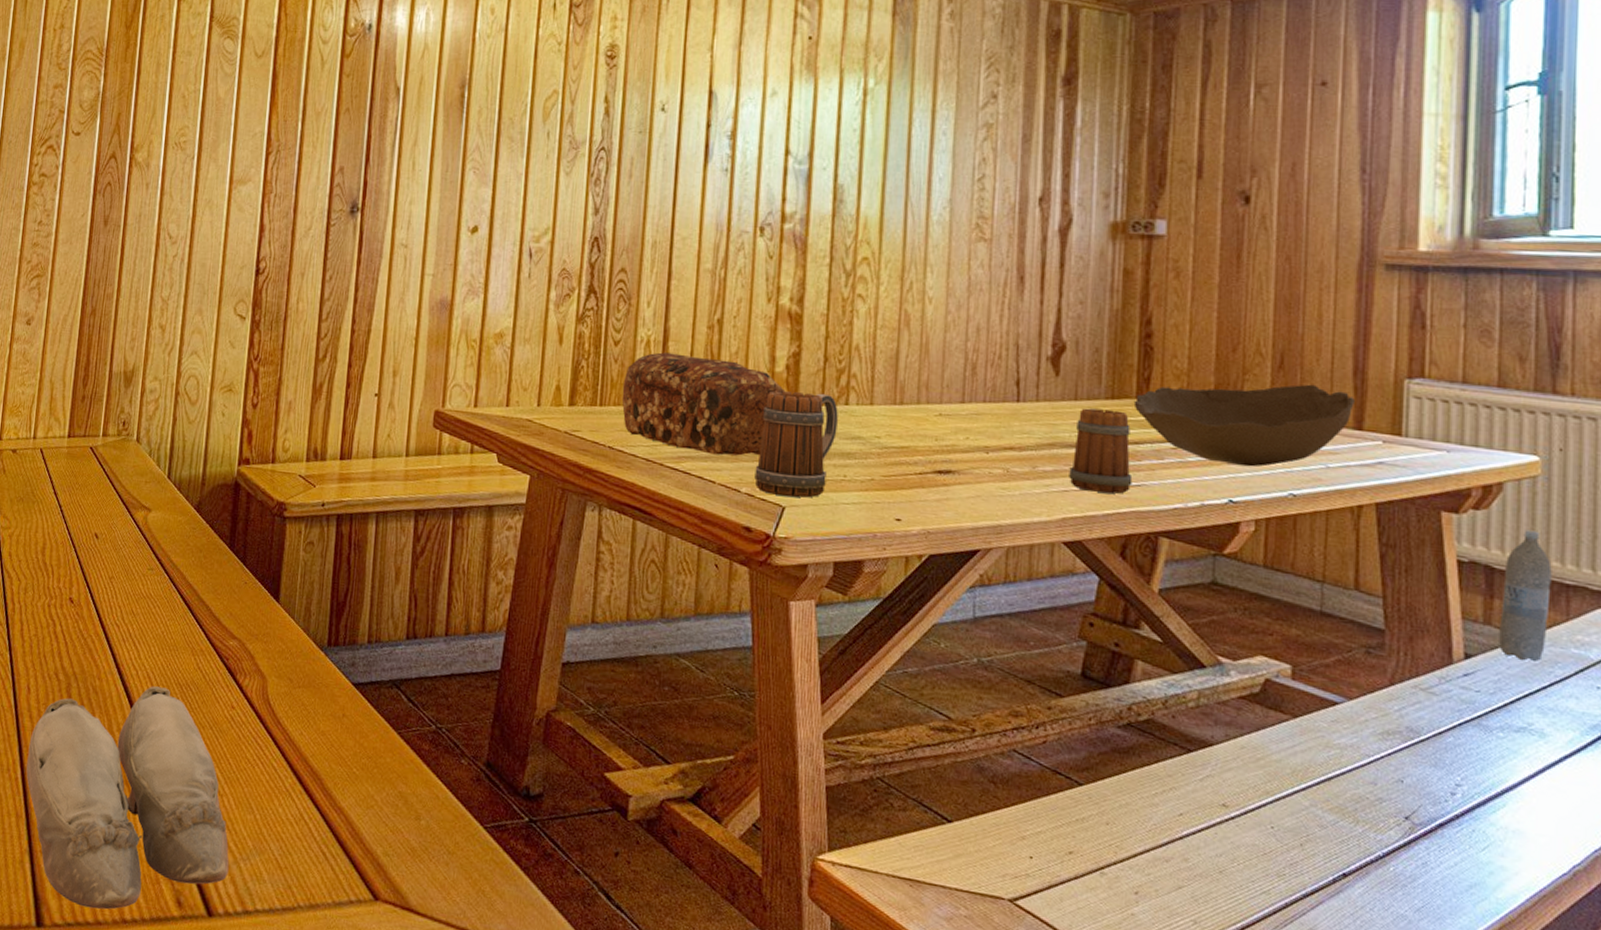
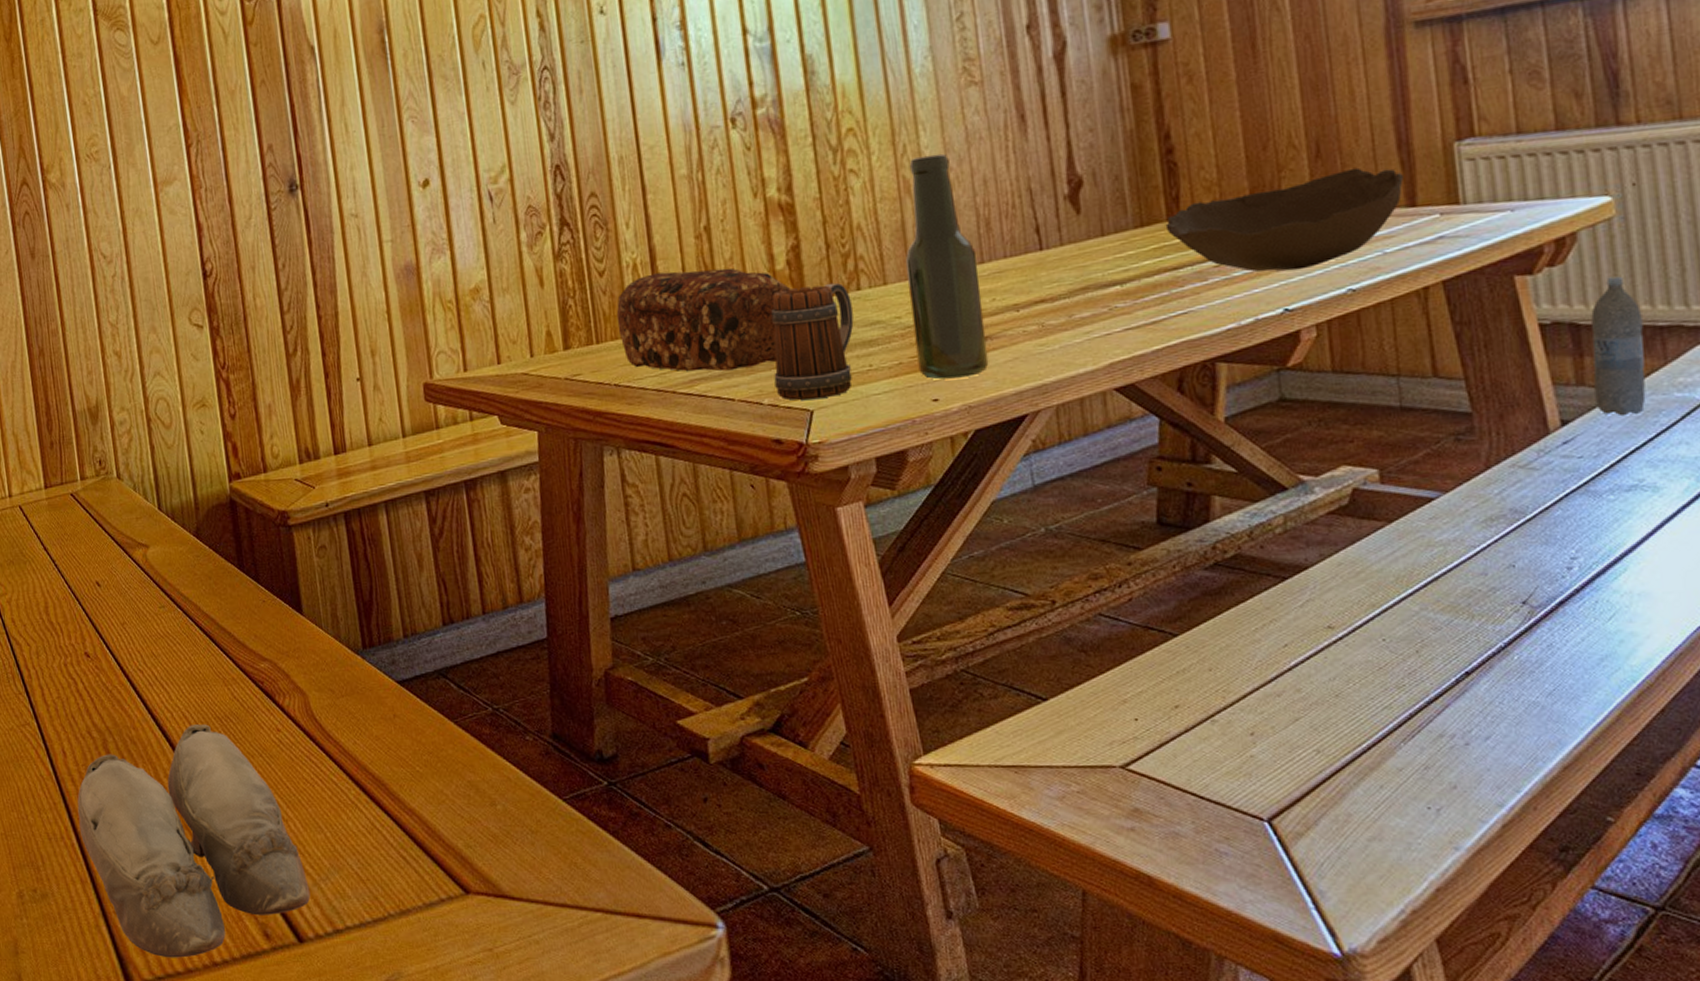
beer bottle: none [888,295,959,505] -> present [905,153,989,380]
beer mug: present [1069,408,1133,494] -> none [1108,237,1178,330]

